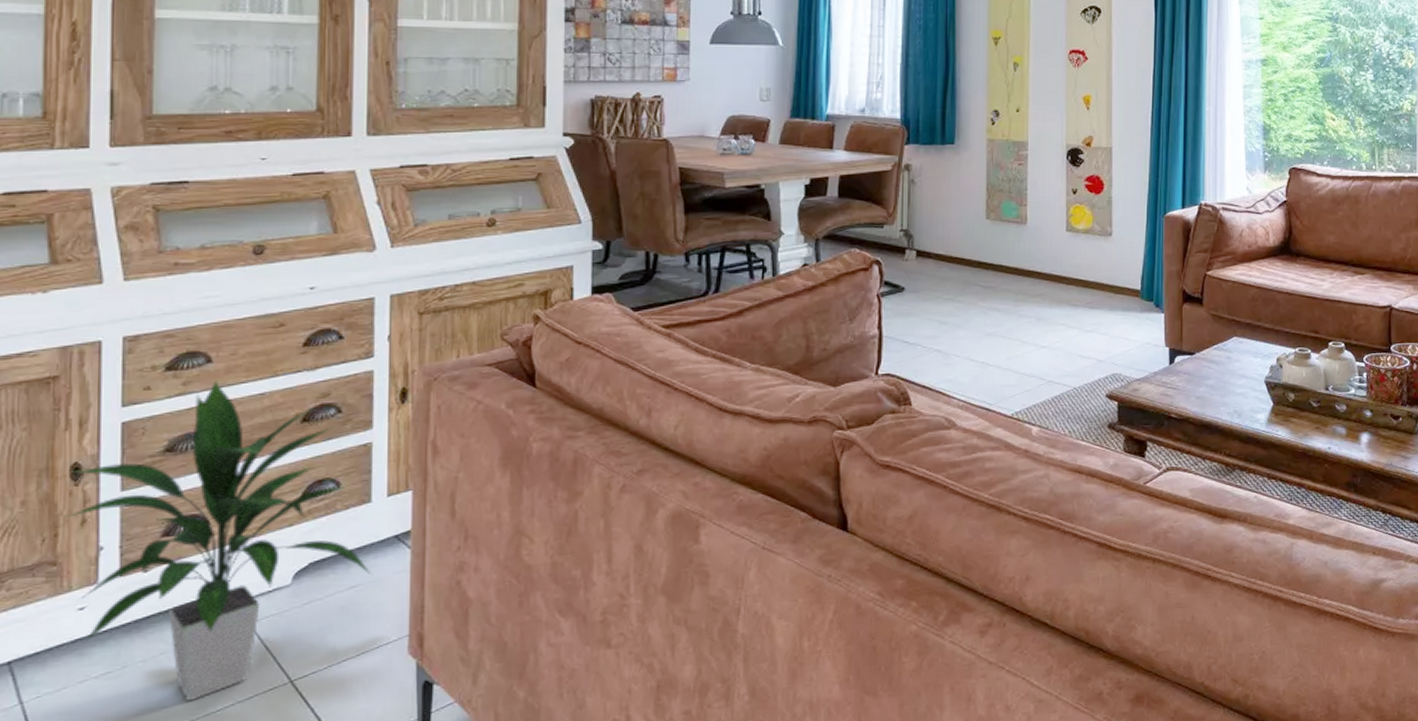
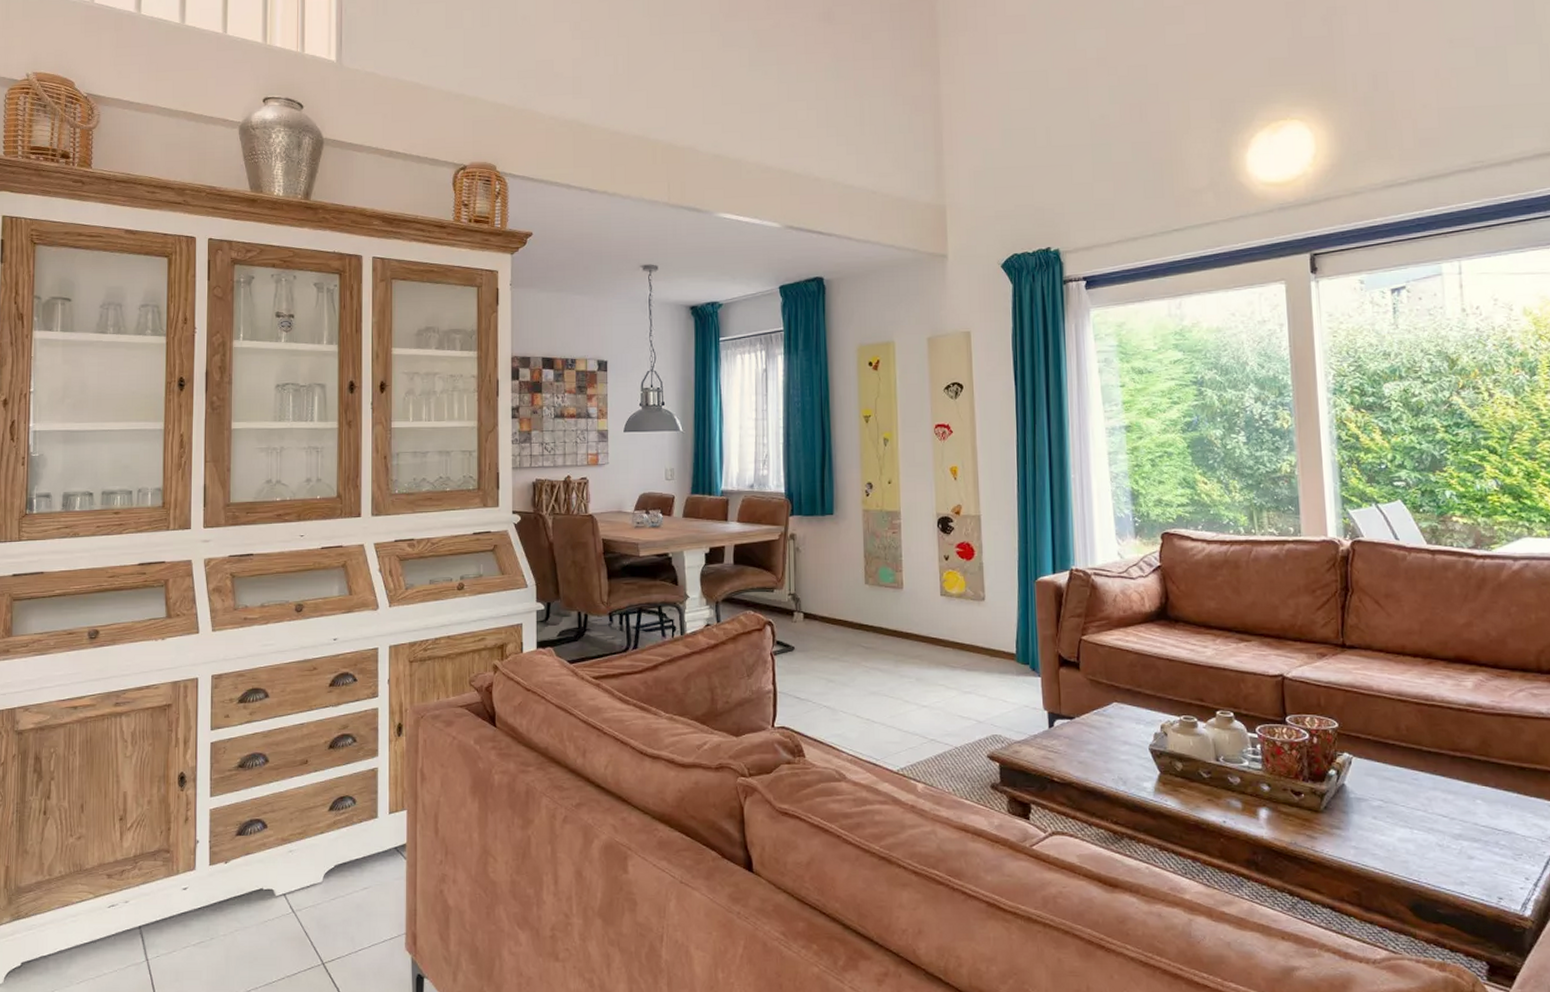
indoor plant: present [63,380,372,702] -> none [174,712,379,972]

